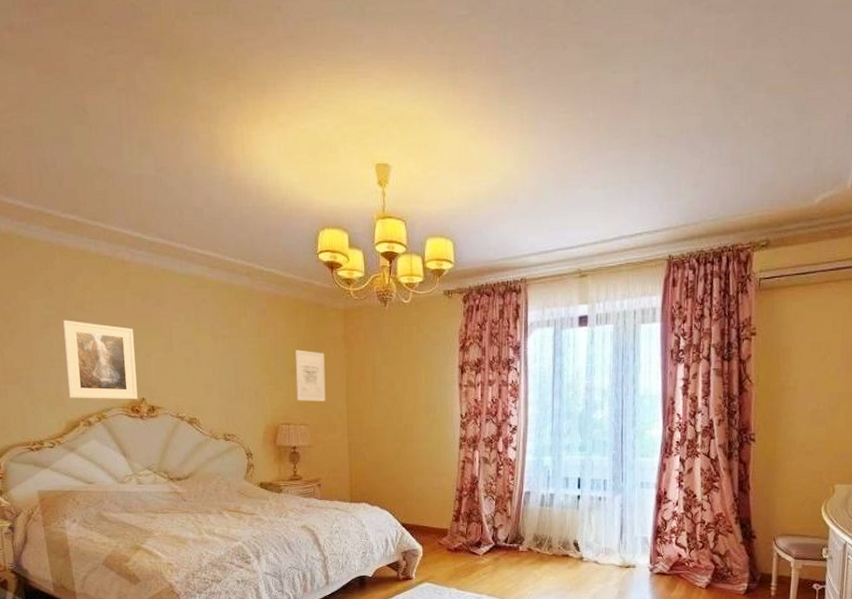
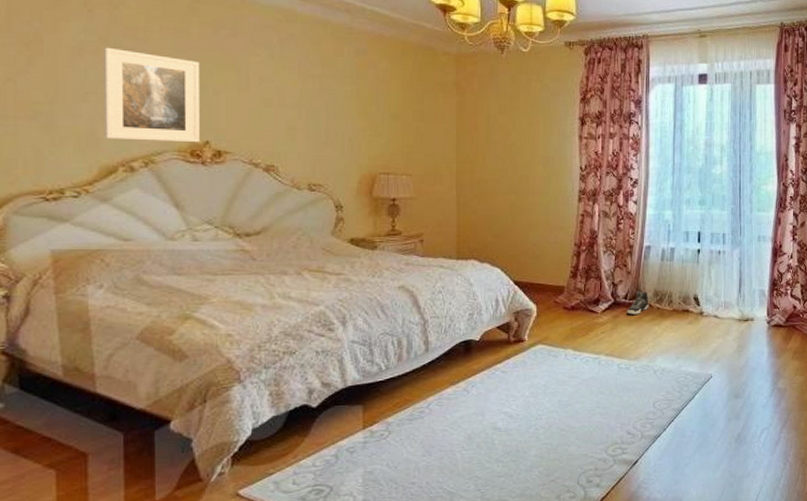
wall art: present [294,349,326,401] -> none [398,94,433,150]
sneaker: none [507,535,529,558] -> present [626,291,649,315]

